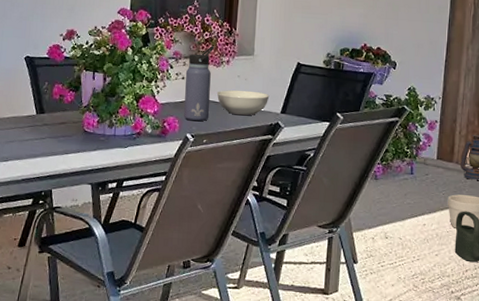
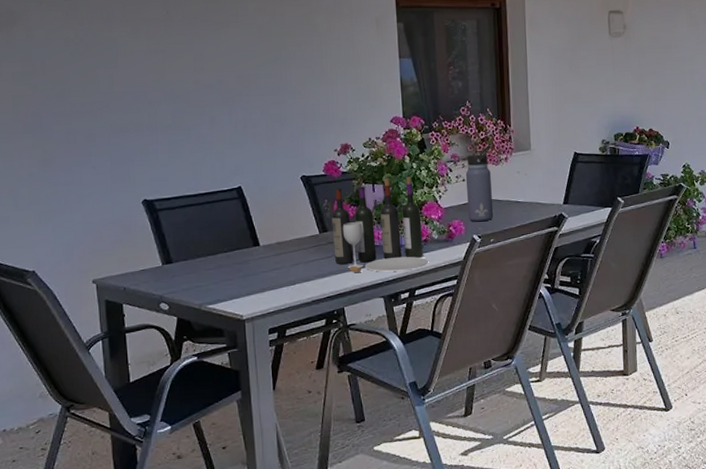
wine bottle: none [48,67,139,161] -> present [331,177,428,273]
bowl: present [216,90,270,116] -> none [498,185,551,211]

